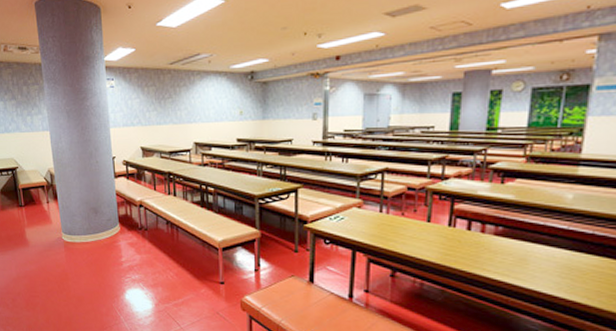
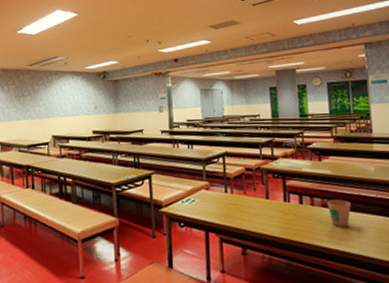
paper cup: none [501,228,532,259] -> present [326,199,351,227]

